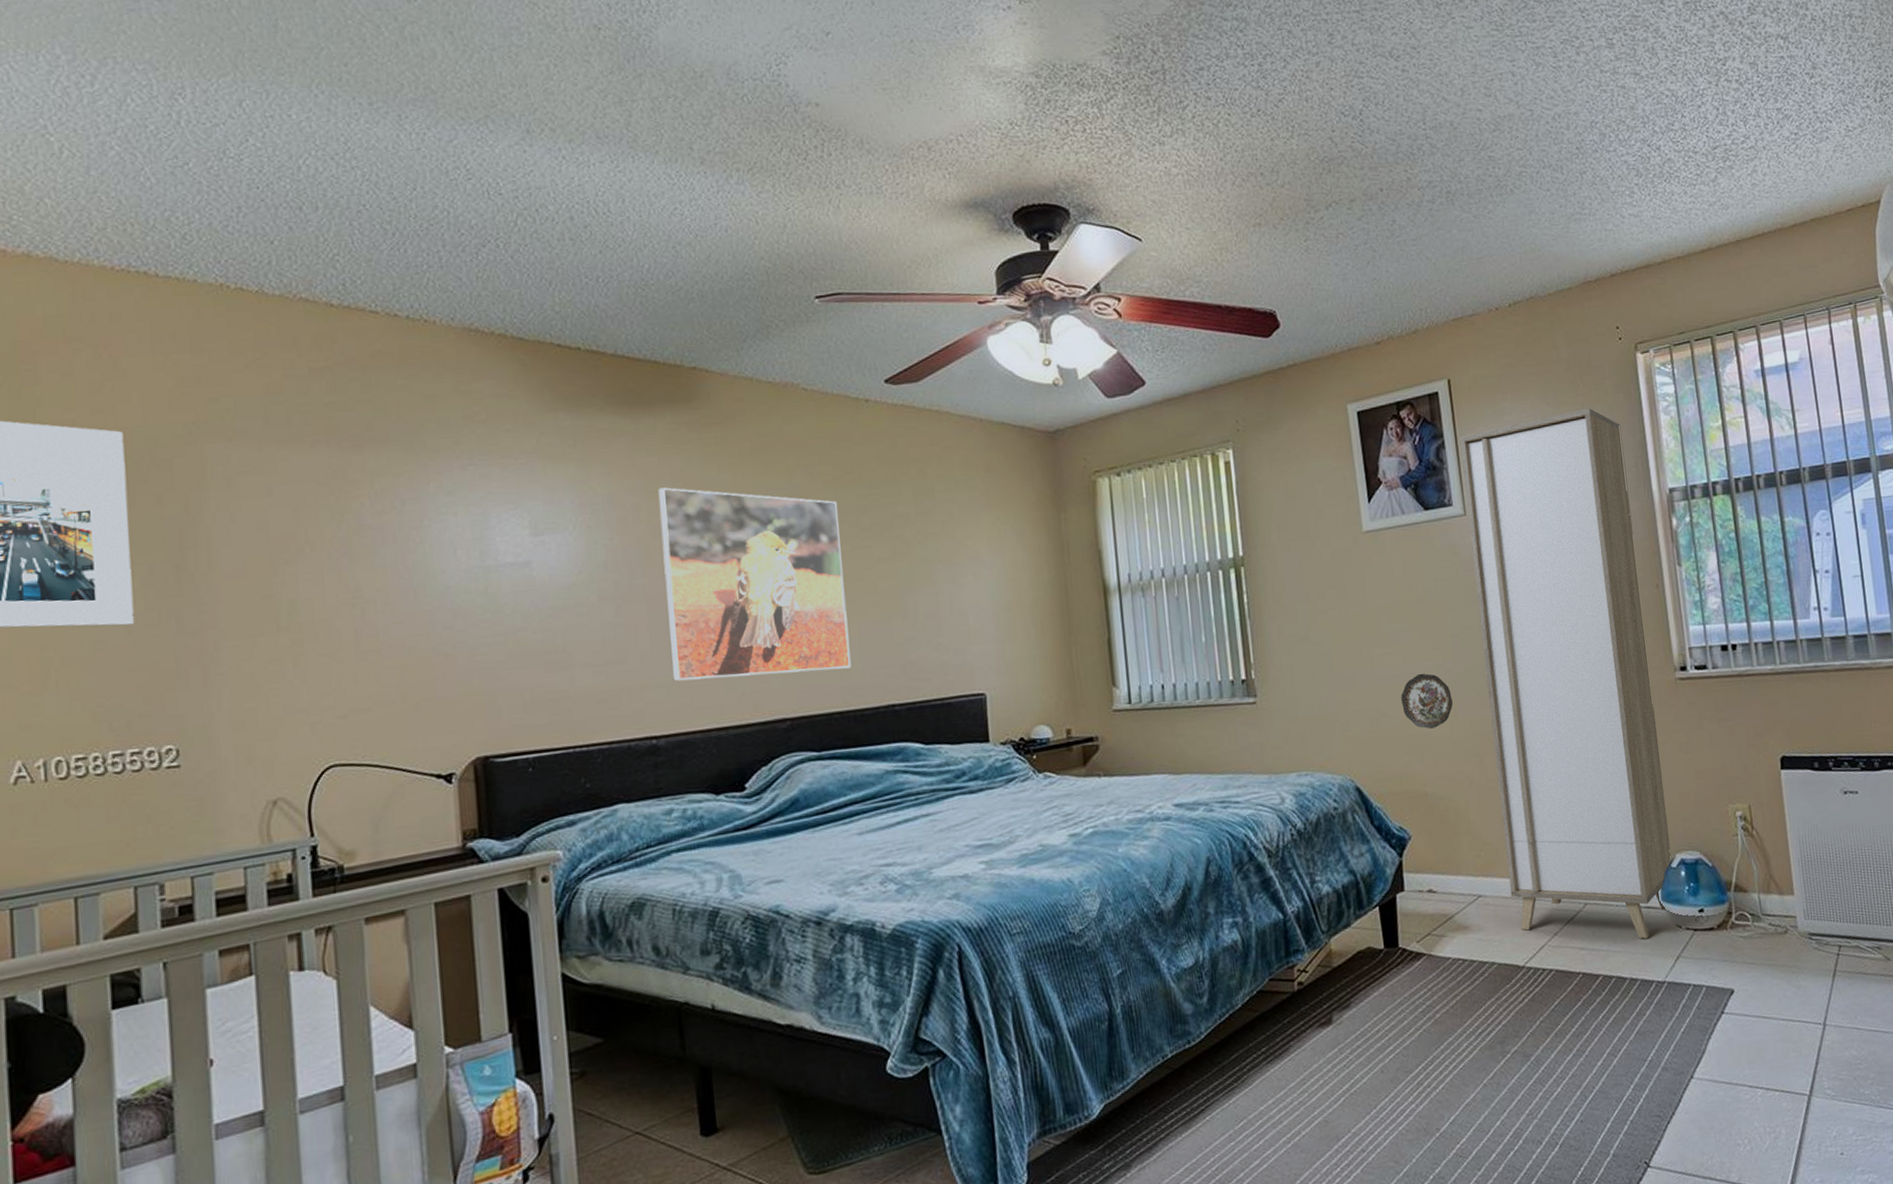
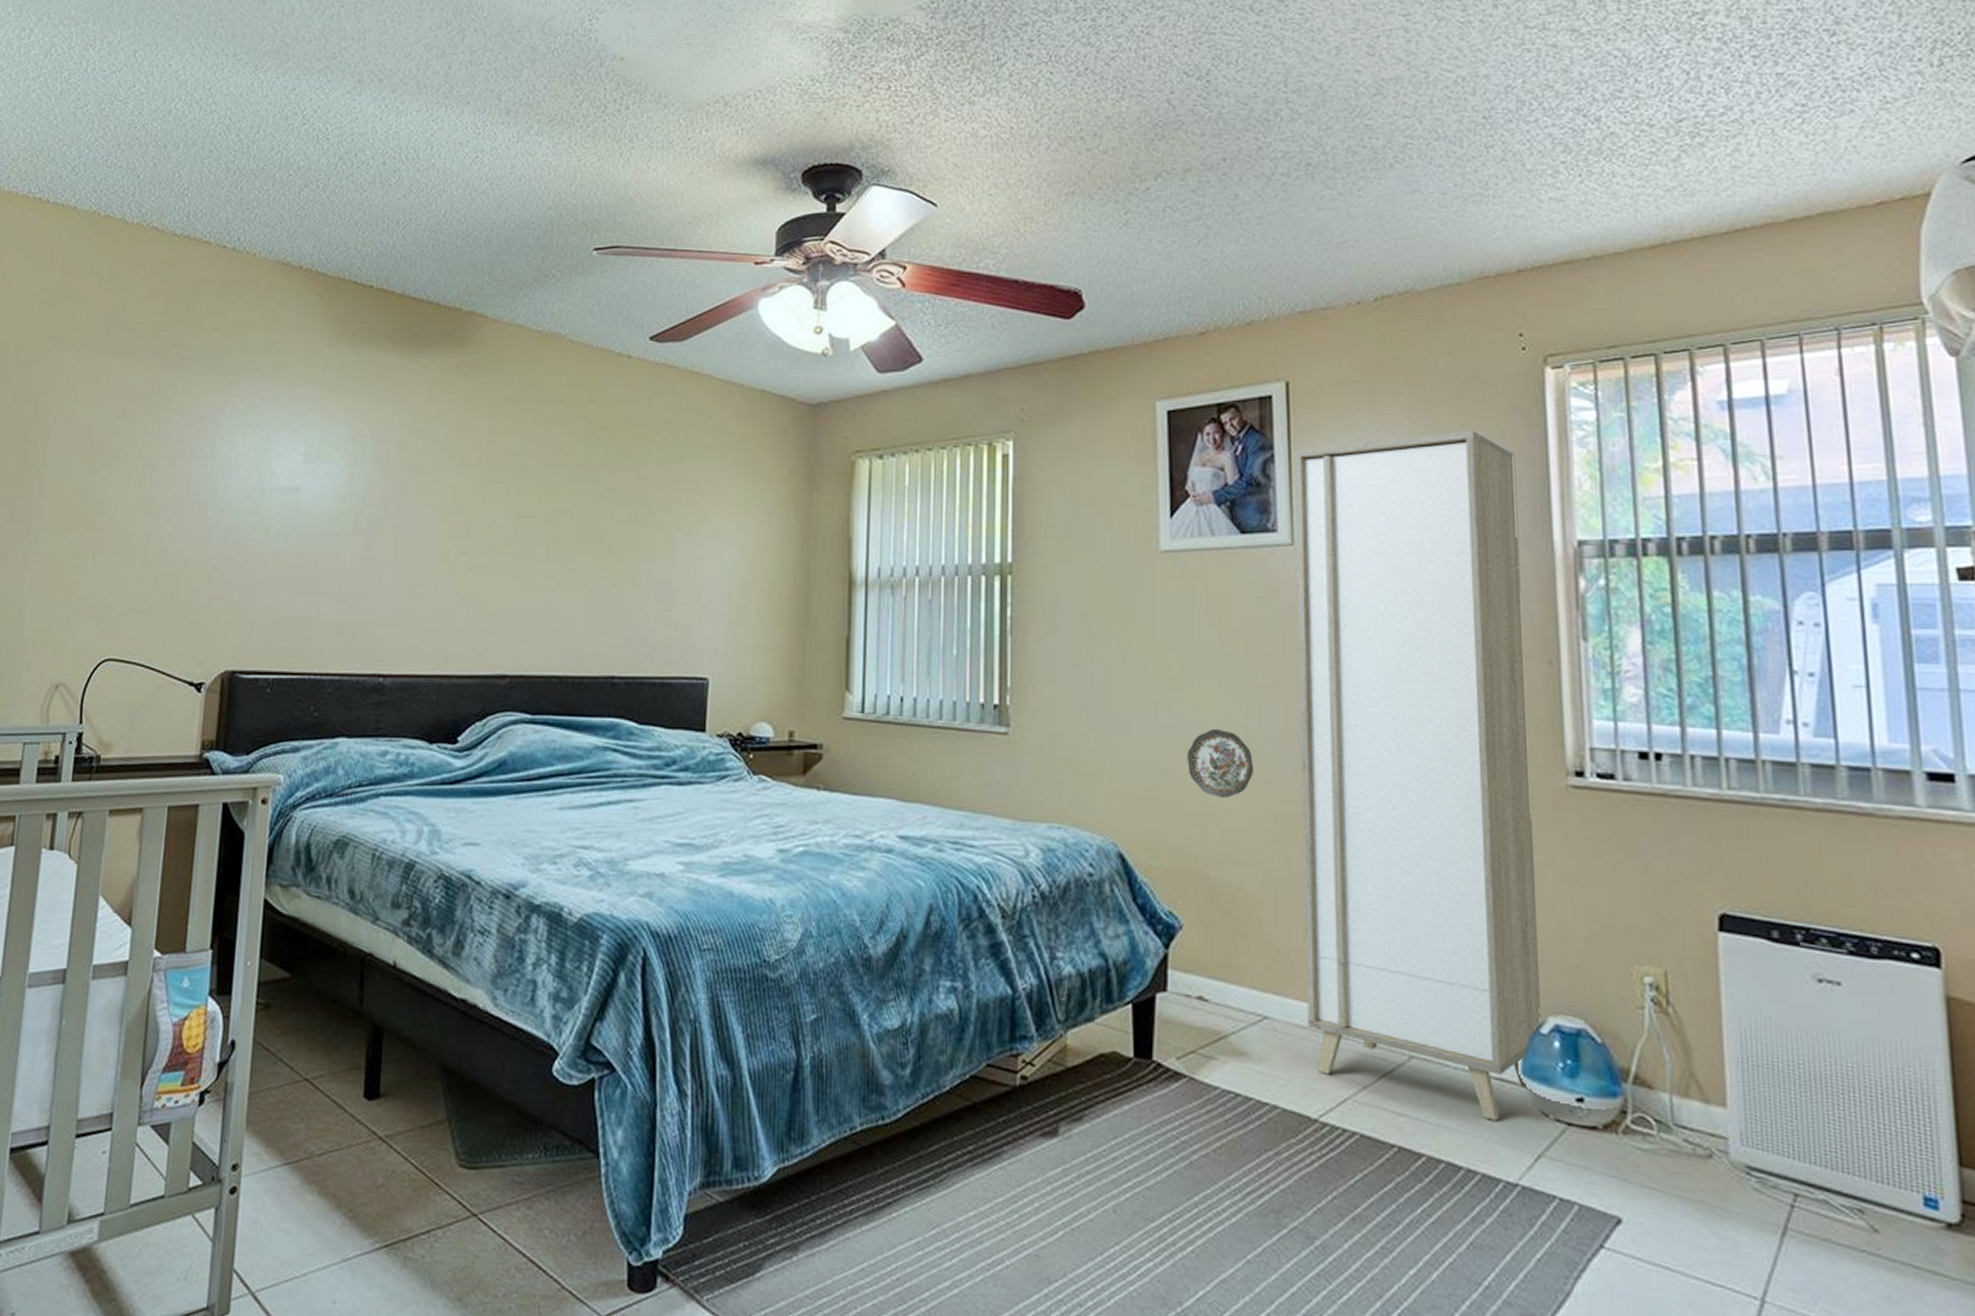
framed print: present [658,487,852,682] -> none [407,427,587,632]

